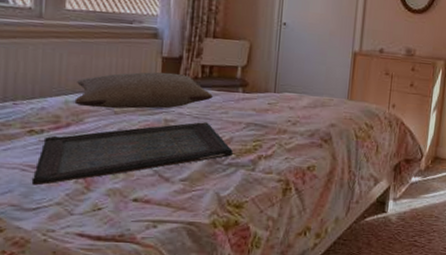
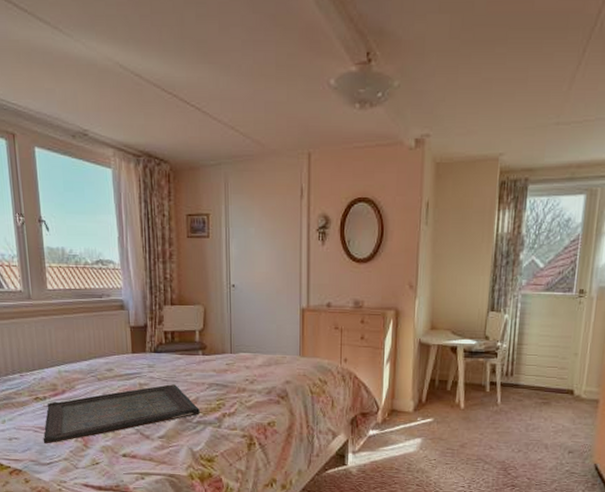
pillow: present [74,72,213,109] -> none [65,340,177,376]

